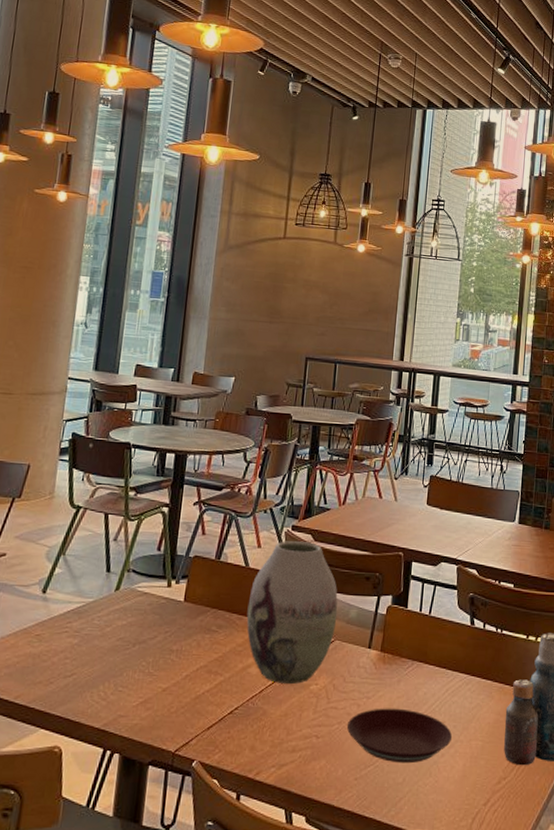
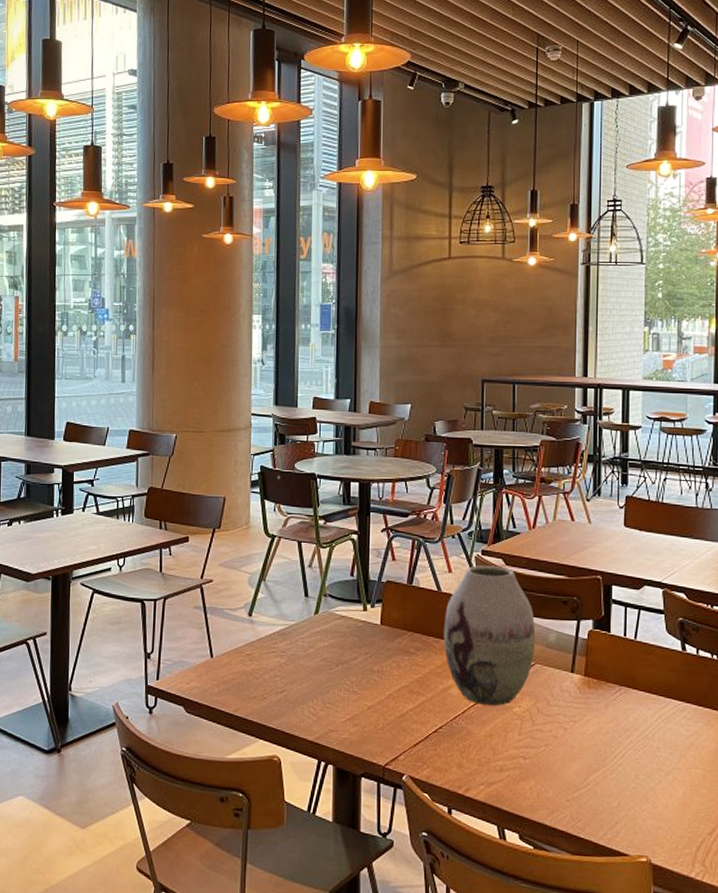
plate: present [347,708,453,764] -> none [555,732,669,789]

